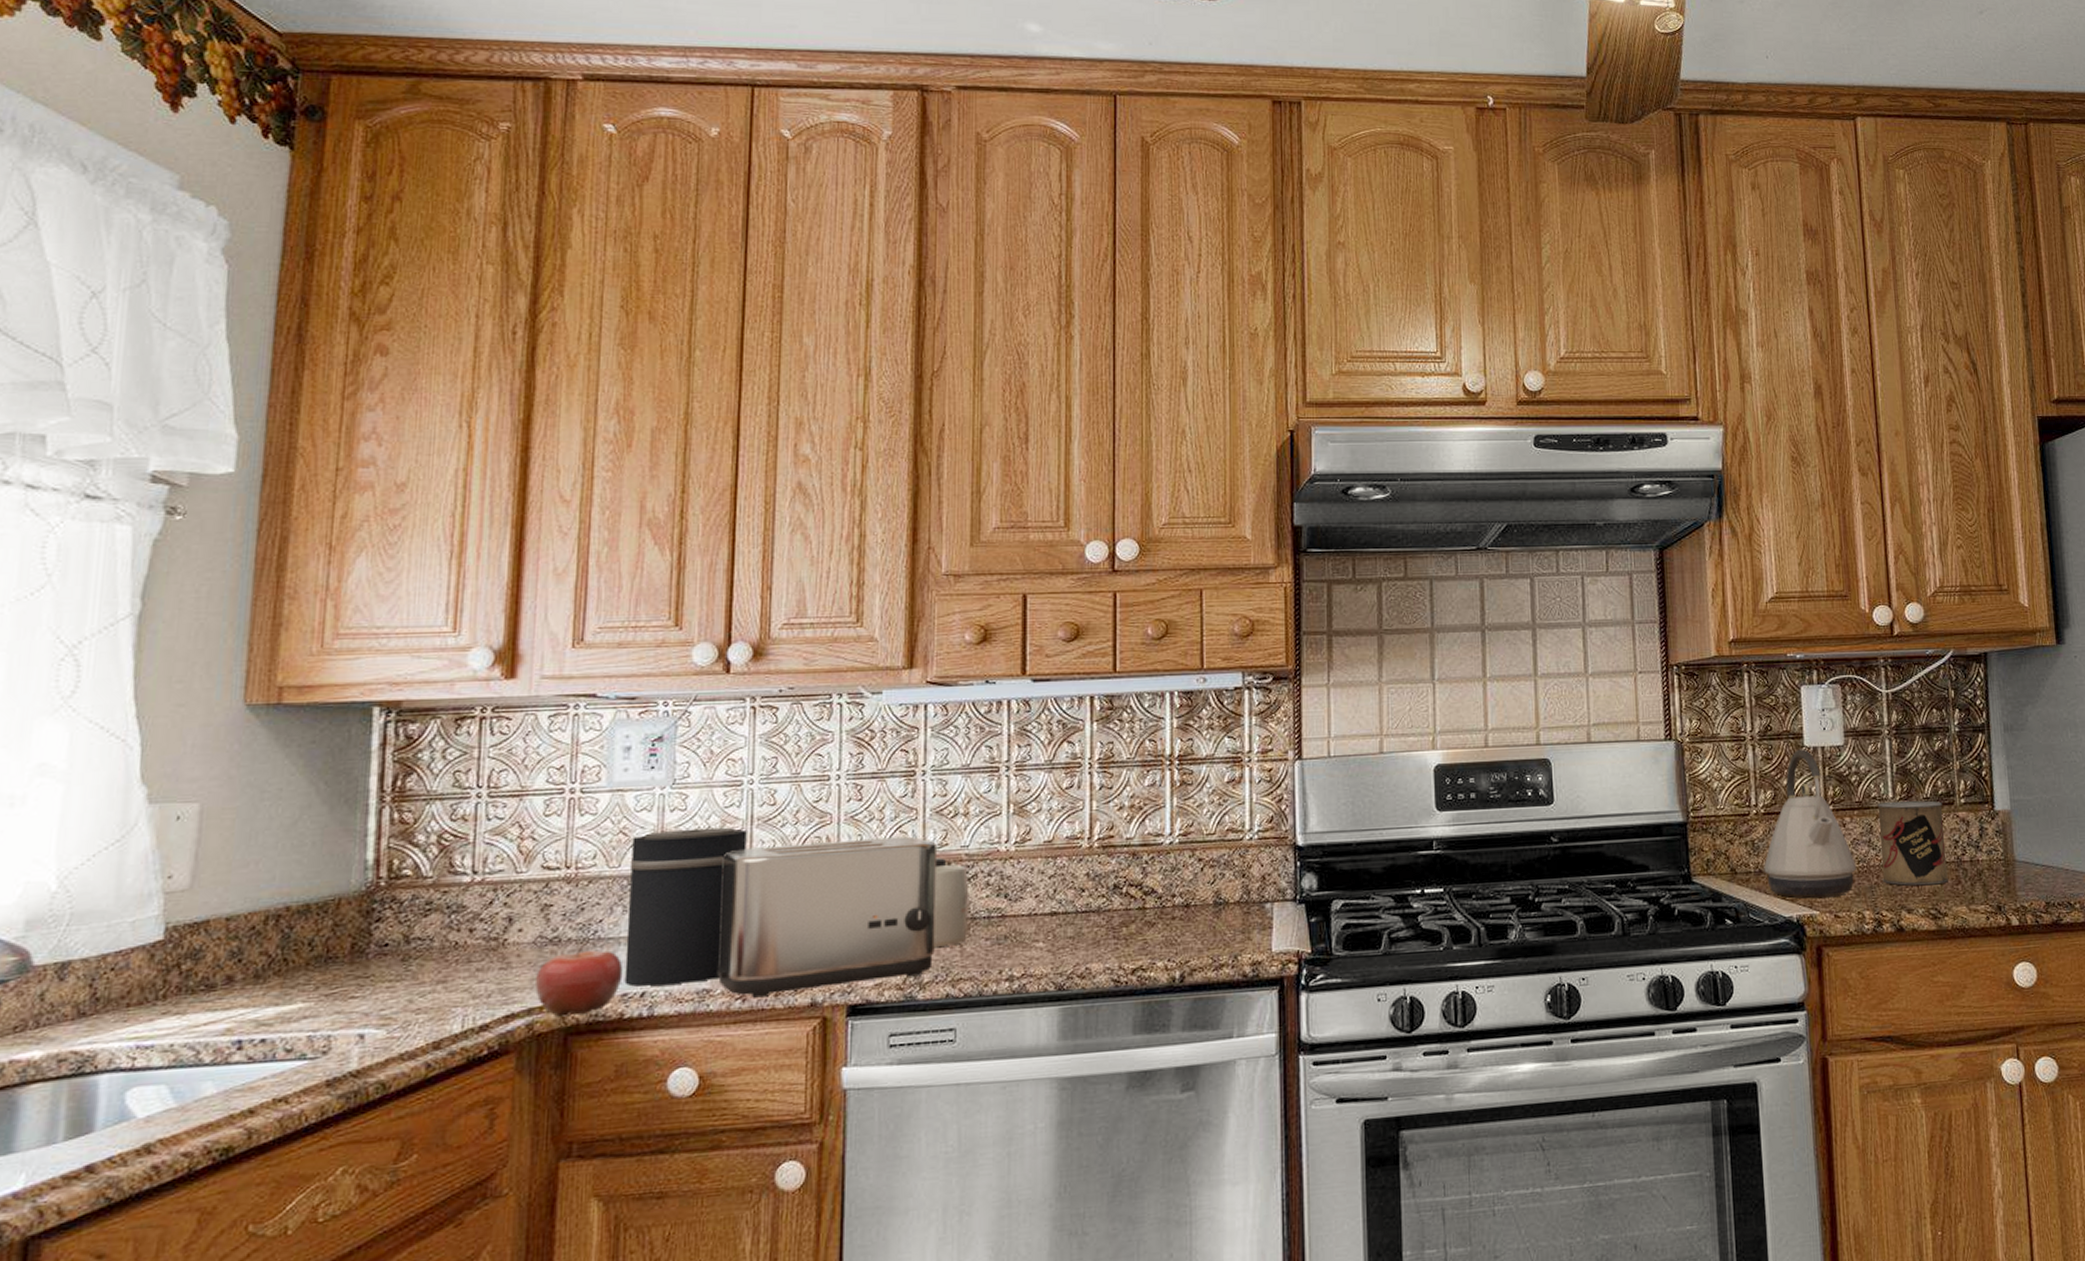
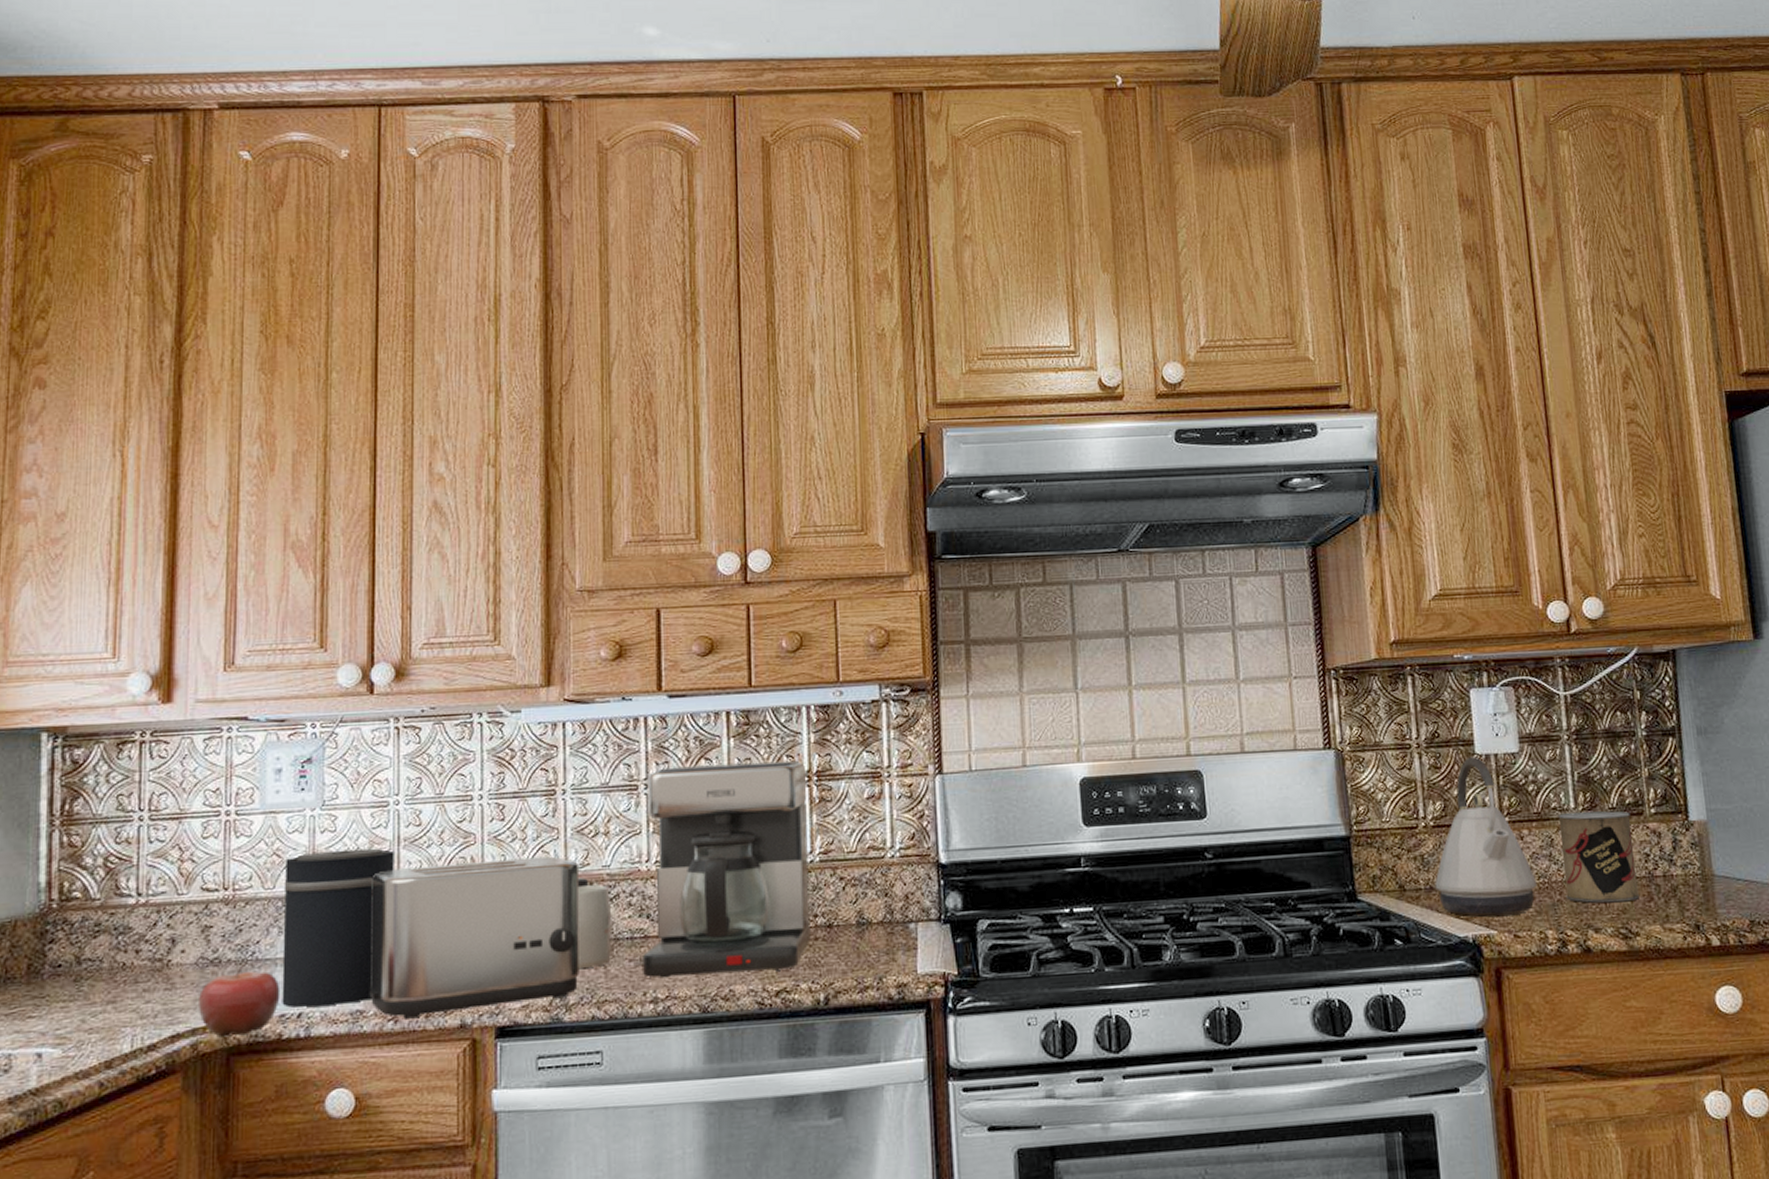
coffee maker: none [999,744,1168,957] -> present [643,760,811,978]

